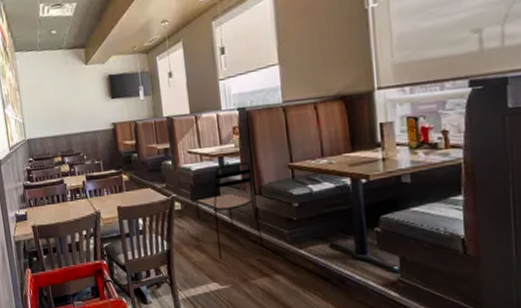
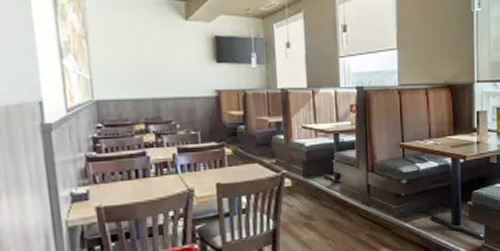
dining chair: present [195,163,264,259] -> none [307,141,373,236]

